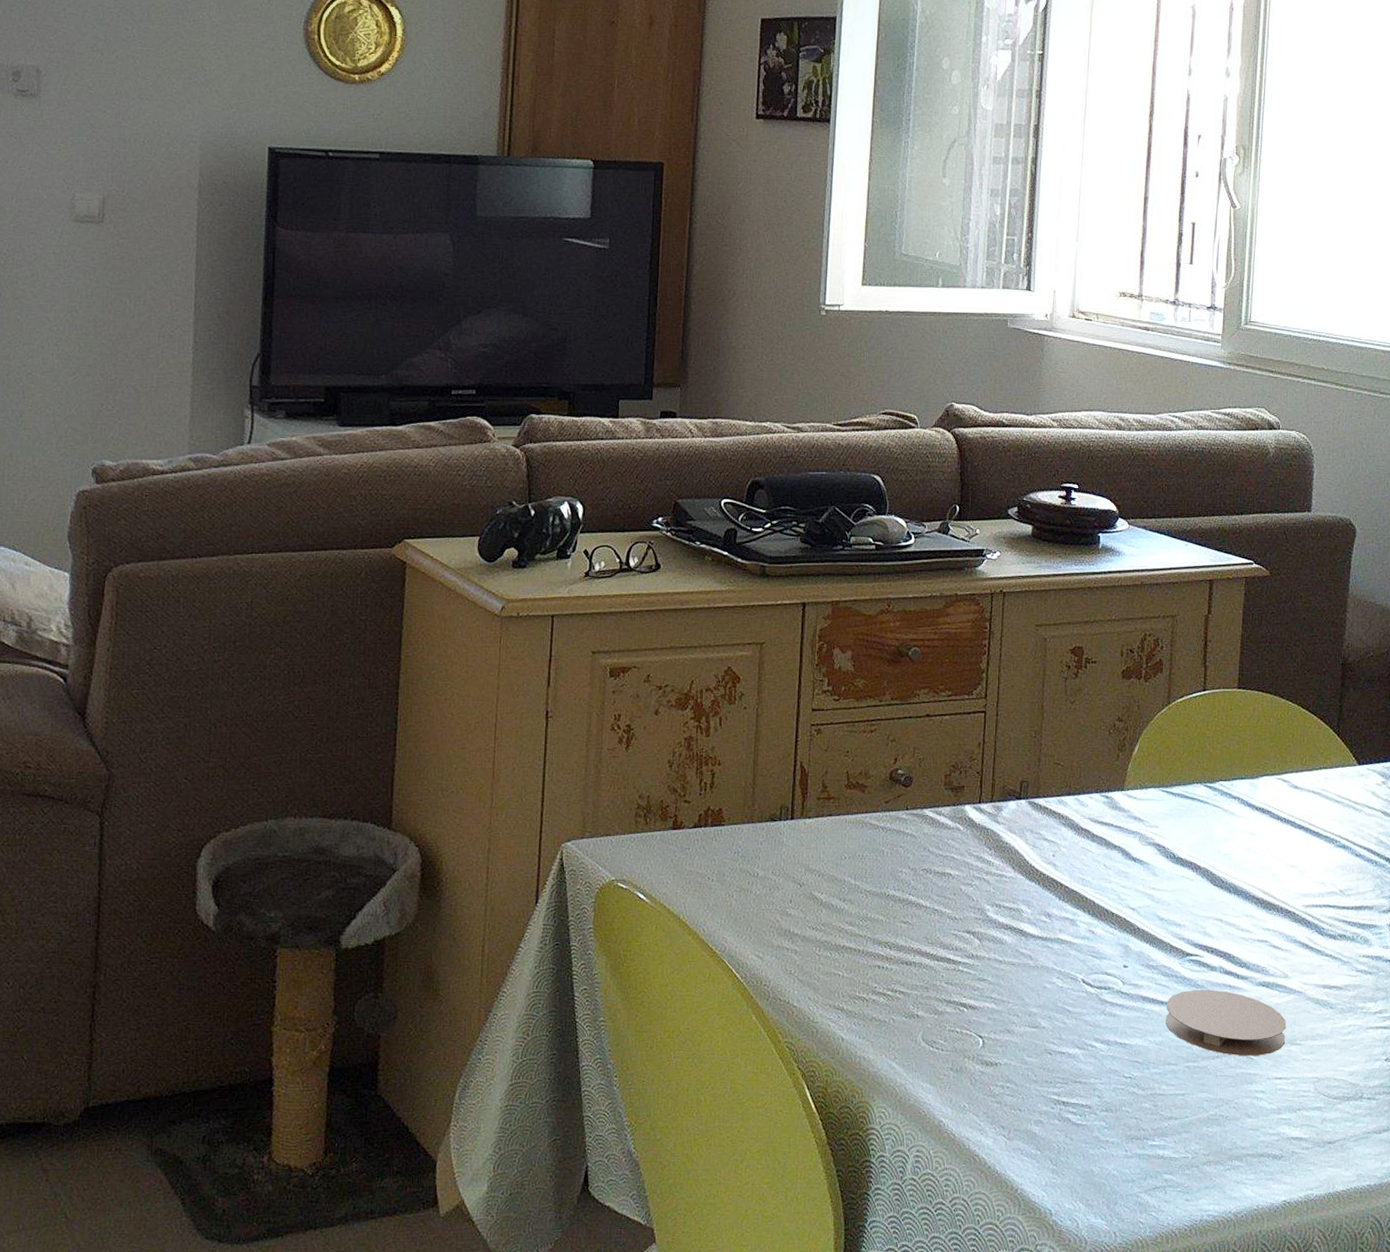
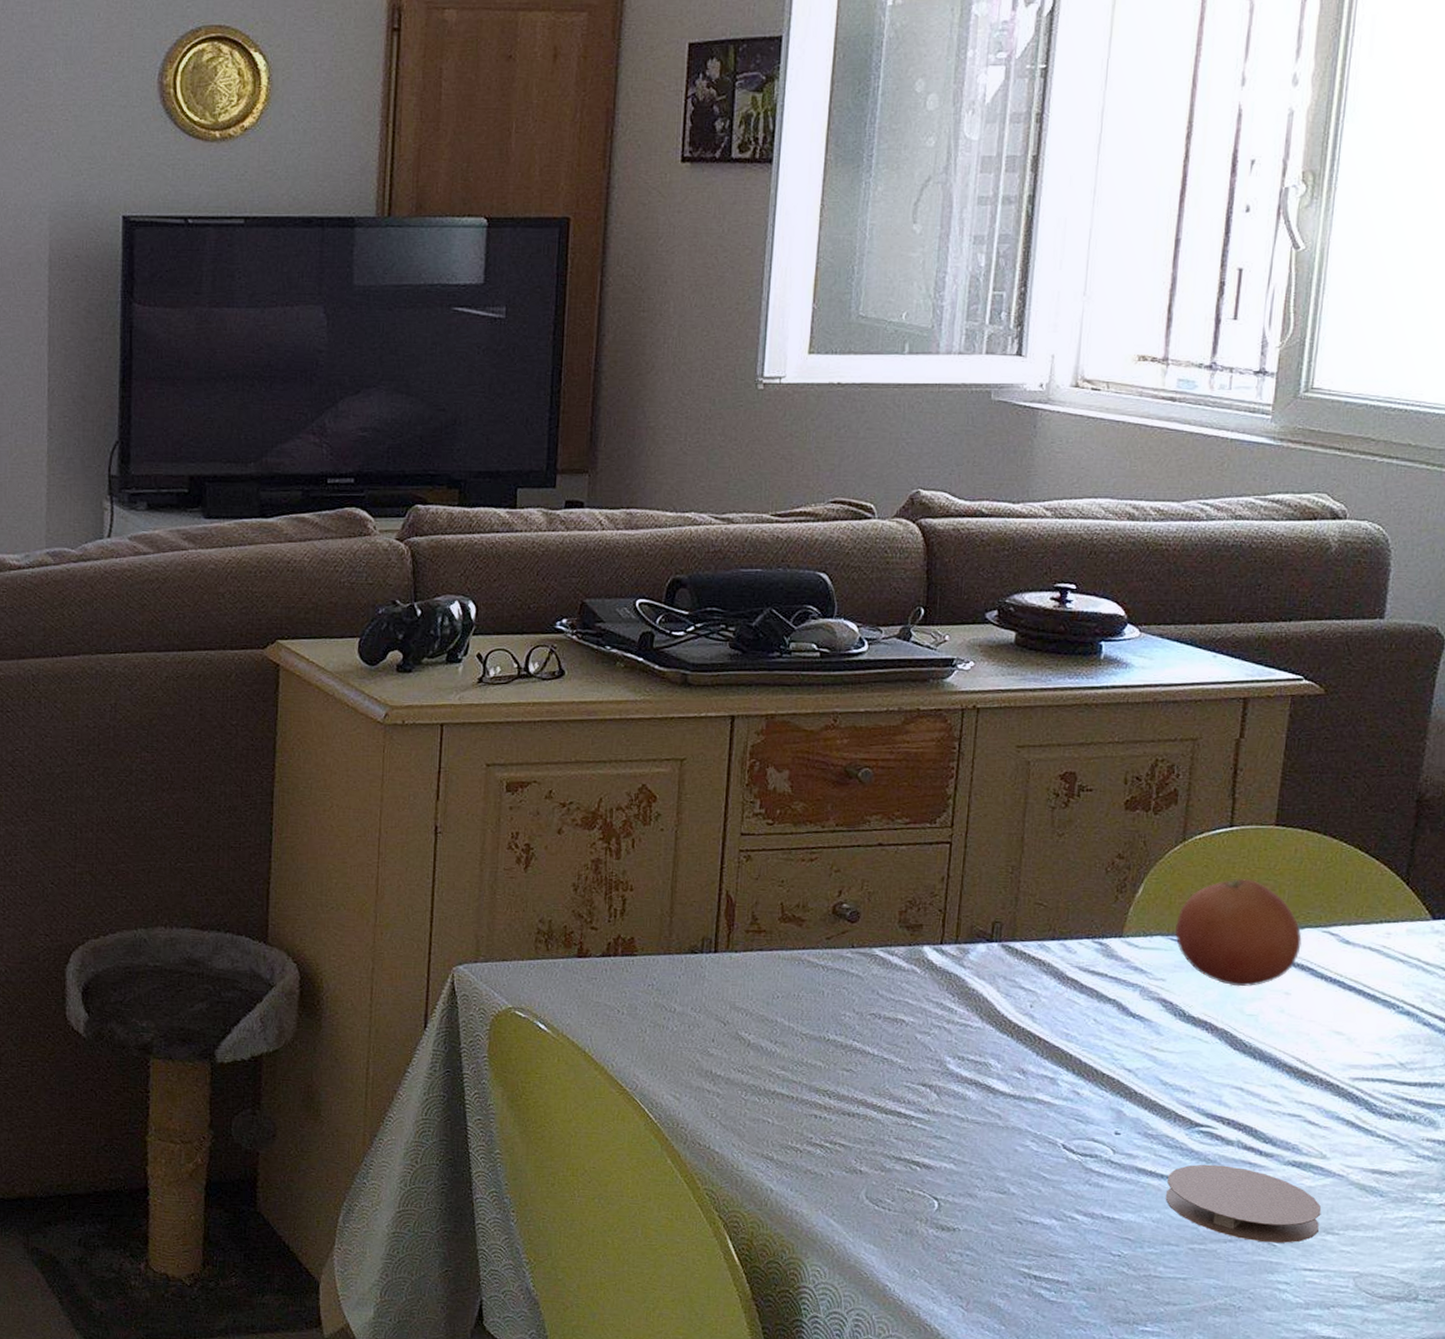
fruit: none [1165,735,1262,830] -> present [1175,878,1302,987]

